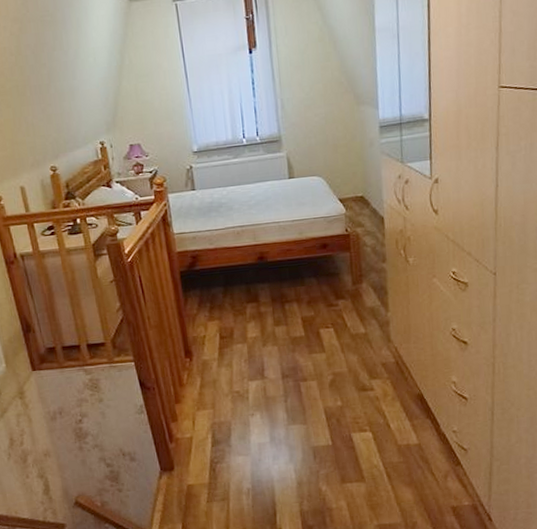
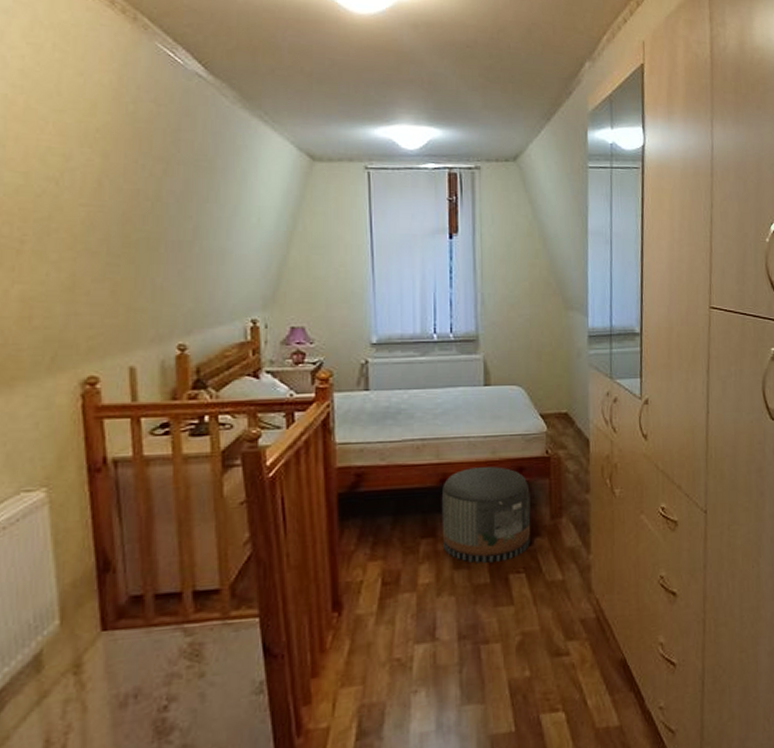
pouf: none [260,244,336,321] -> present [441,466,531,564]

